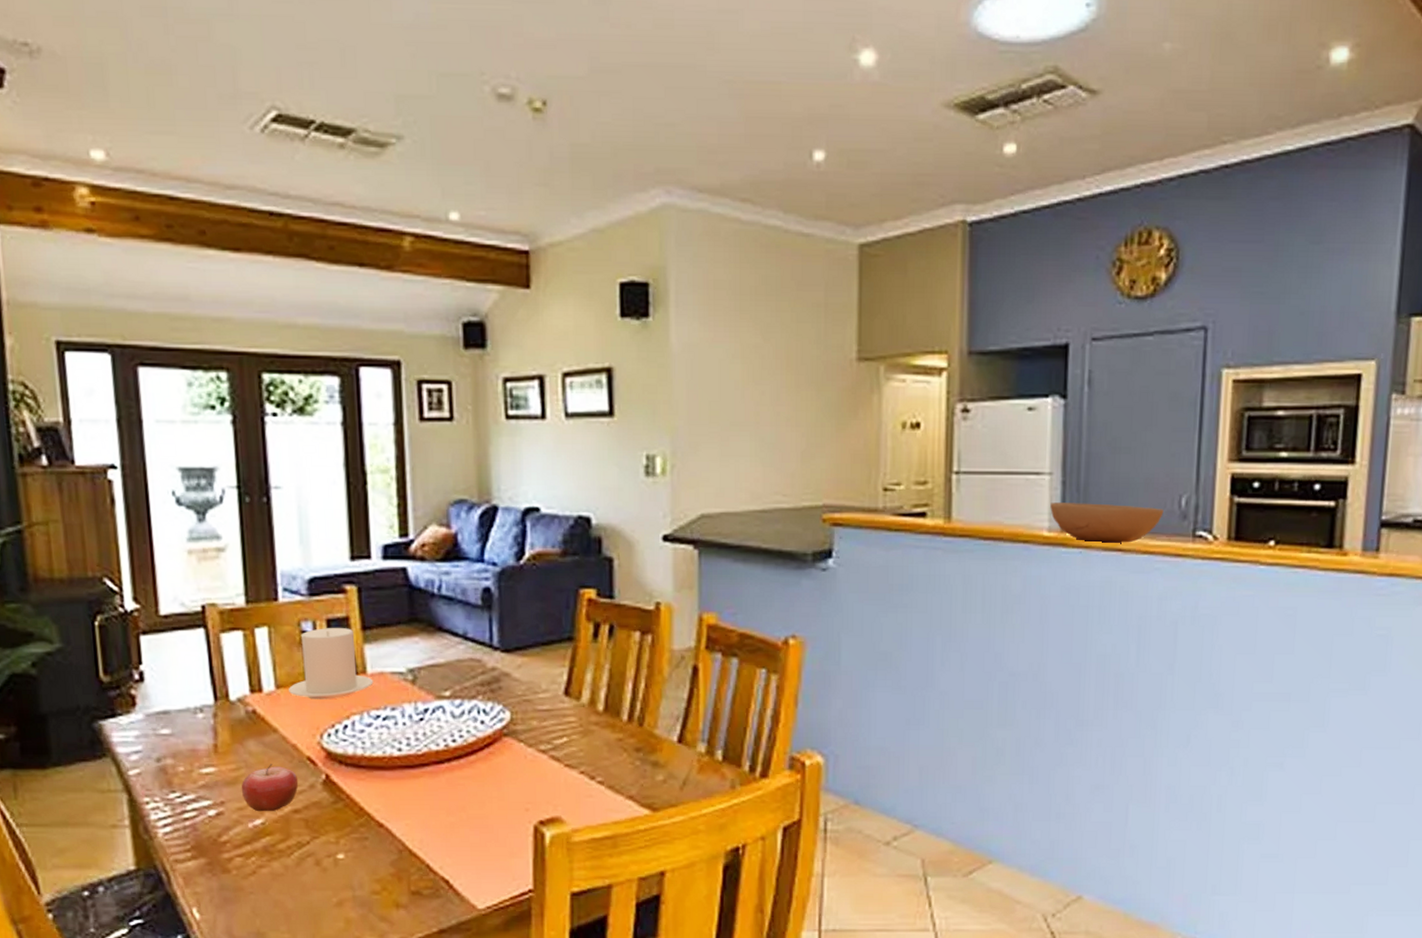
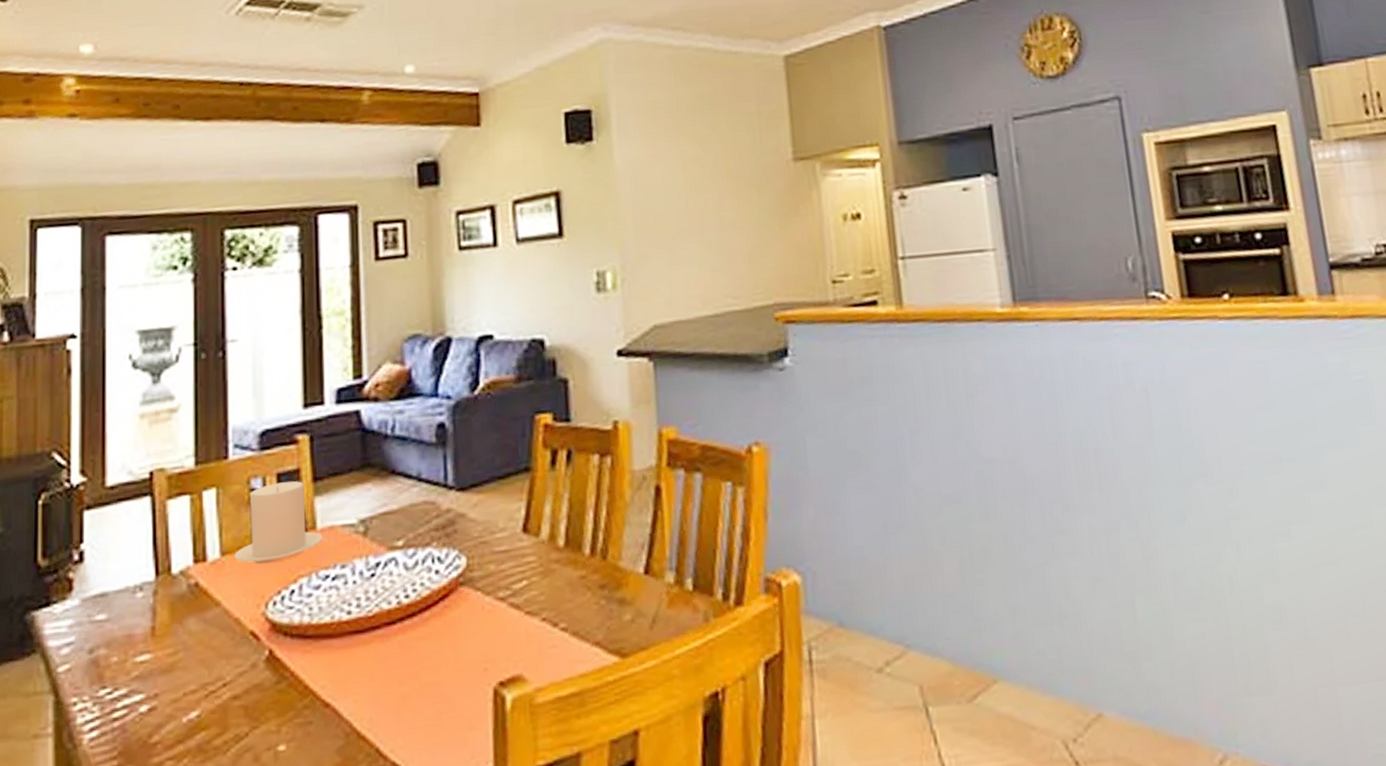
fruit: present [241,764,299,812] -> none [177,643,240,703]
bowl: present [1050,502,1164,543] -> none [999,273,1113,314]

